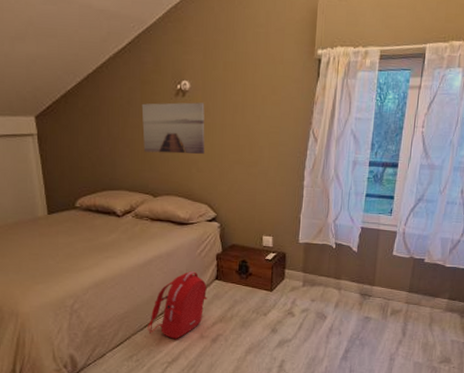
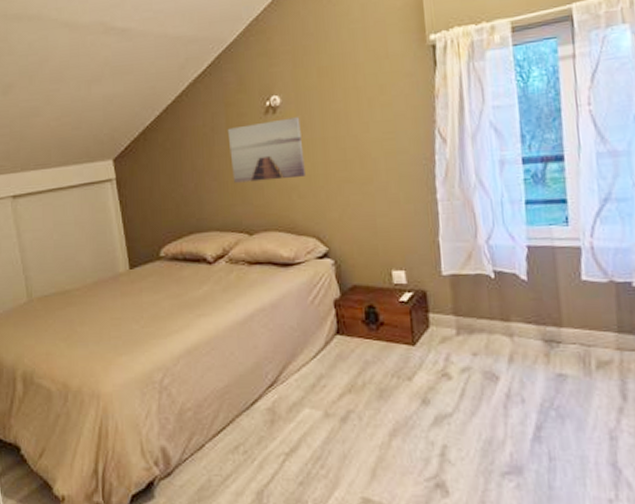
backpack: present [147,271,208,339] -> none [254,325,329,420]

